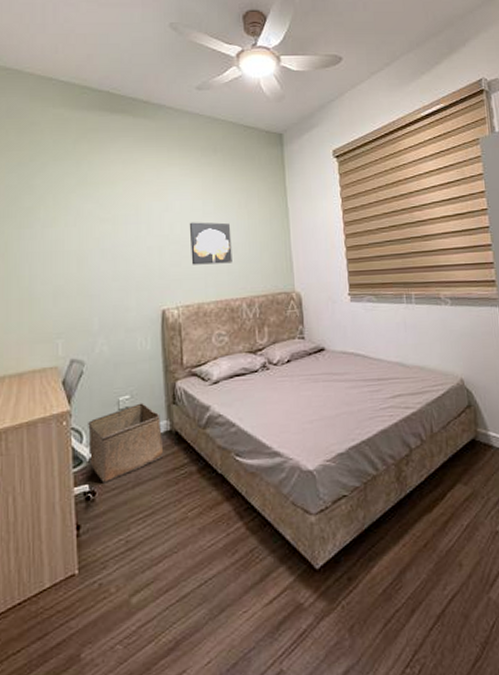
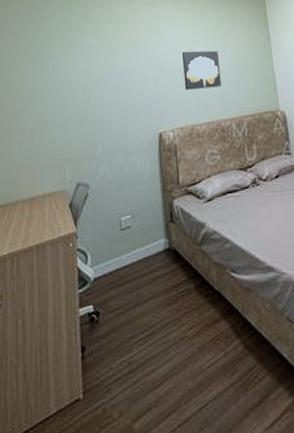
storage bin: present [88,403,164,484] -> none [93,222,163,304]

